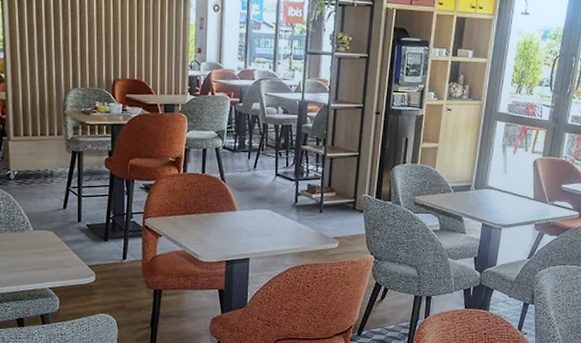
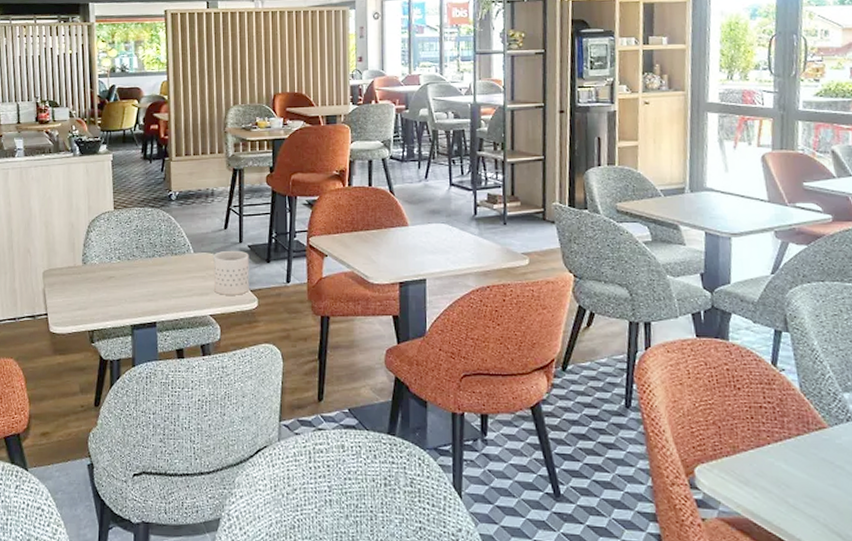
mug: none [52,228,88,270] -> present [213,250,249,295]

